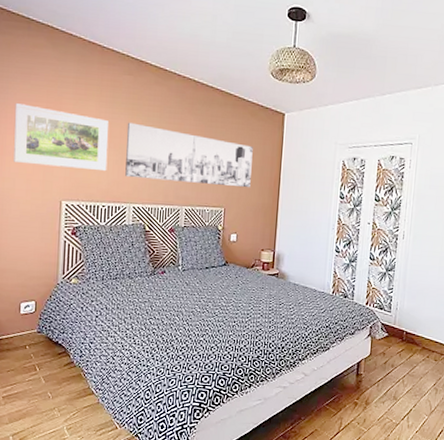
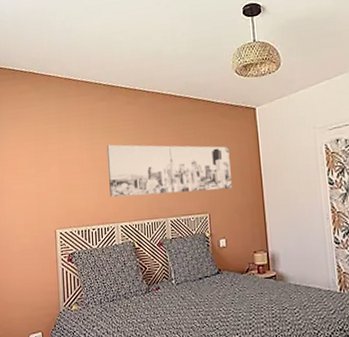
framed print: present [13,103,109,172] -> none [9,145,93,200]

